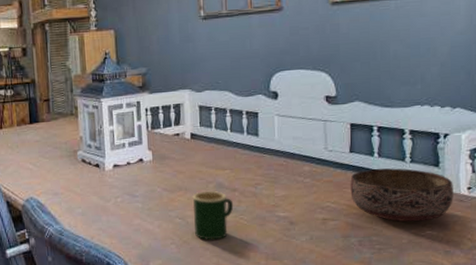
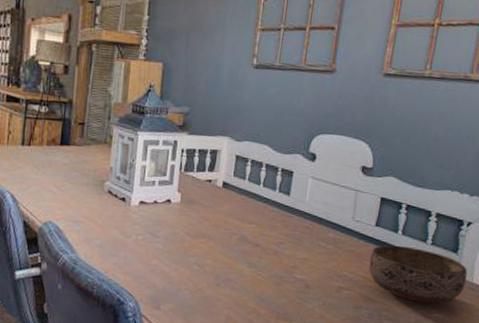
mug: present [192,190,234,240] -> none [211,242,254,293]

